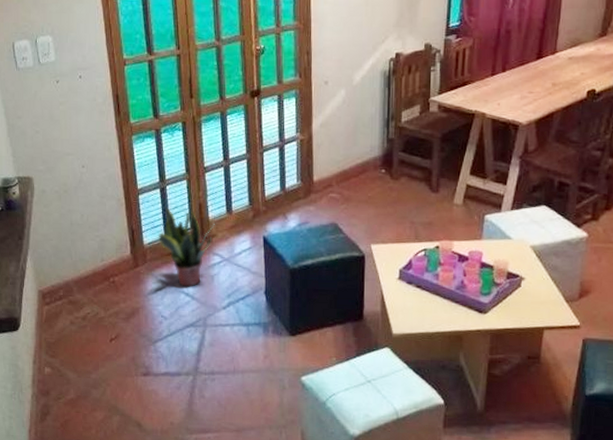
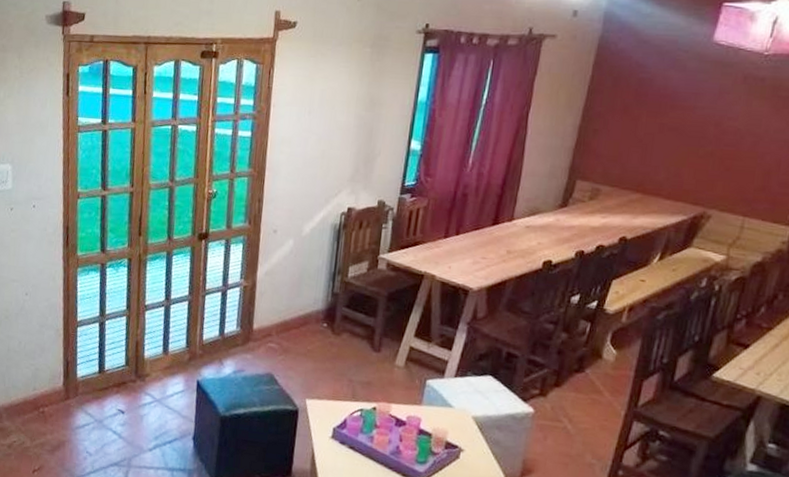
potted plant: present [157,207,215,287] -> none [92,341,150,425]

